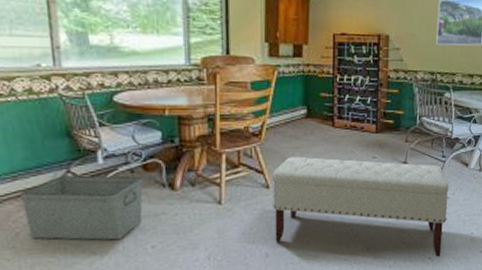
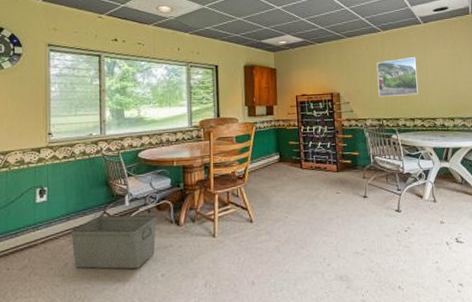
bench: present [273,156,449,258] -> none [255,194,411,287]

